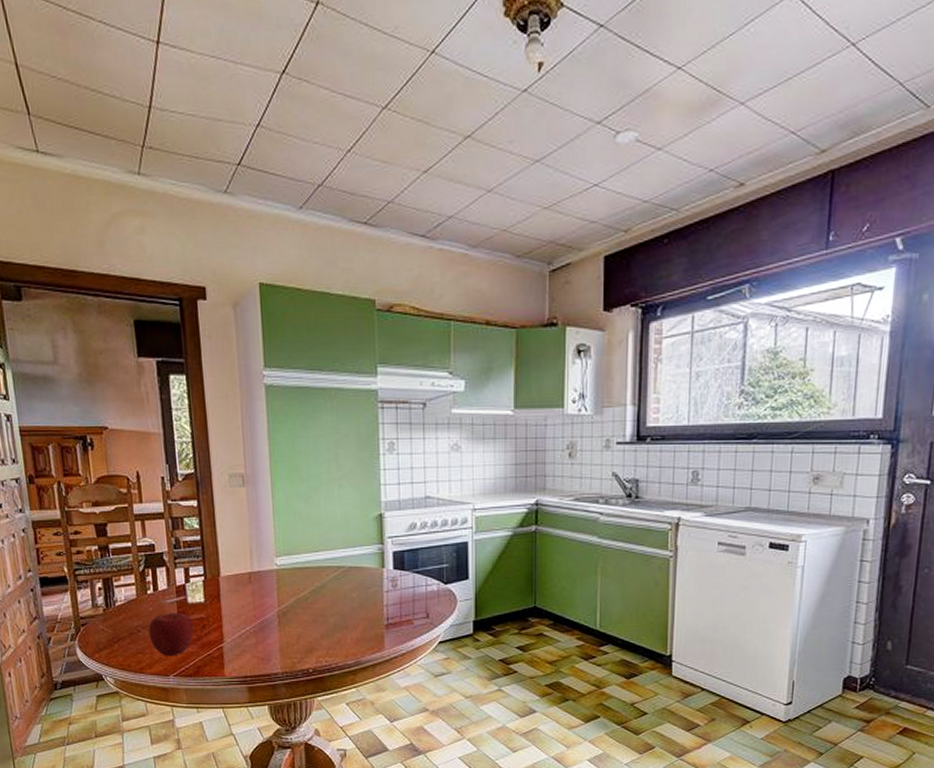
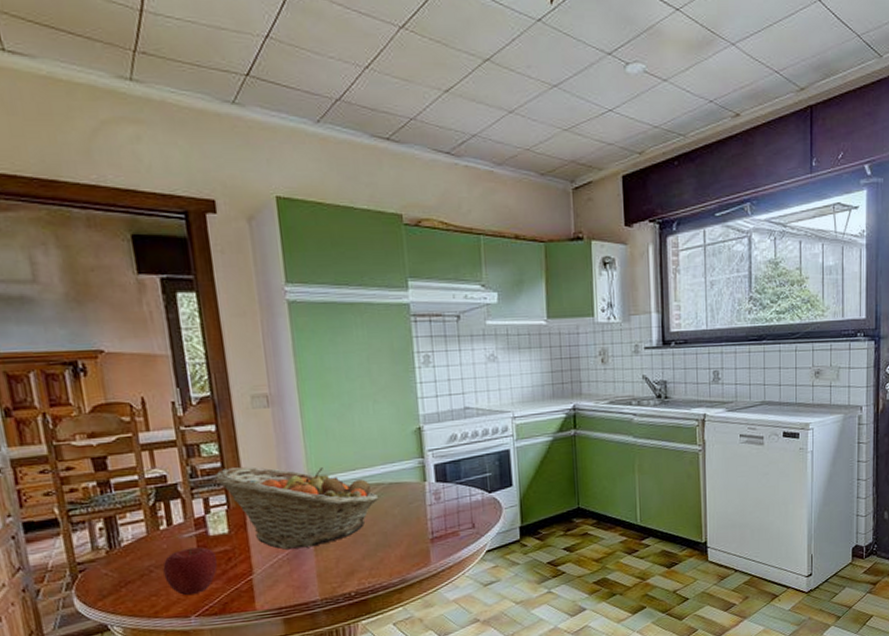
fruit basket: none [194,542,339,622] -> present [214,467,379,550]

